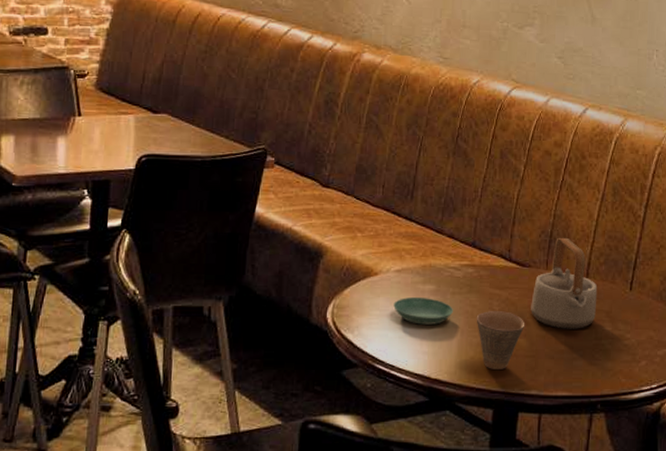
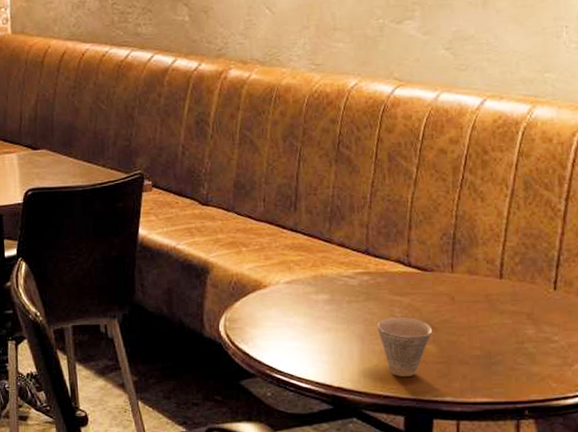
saucer: present [393,296,454,325] -> none [286,307,352,334]
teapot: present [531,237,598,329] -> none [437,238,515,334]

